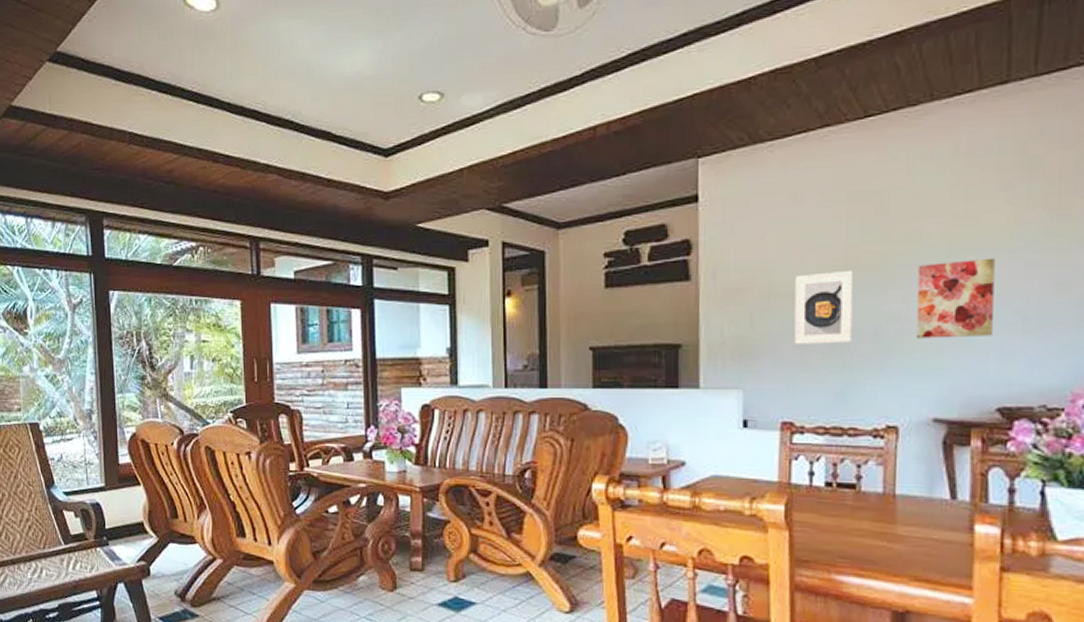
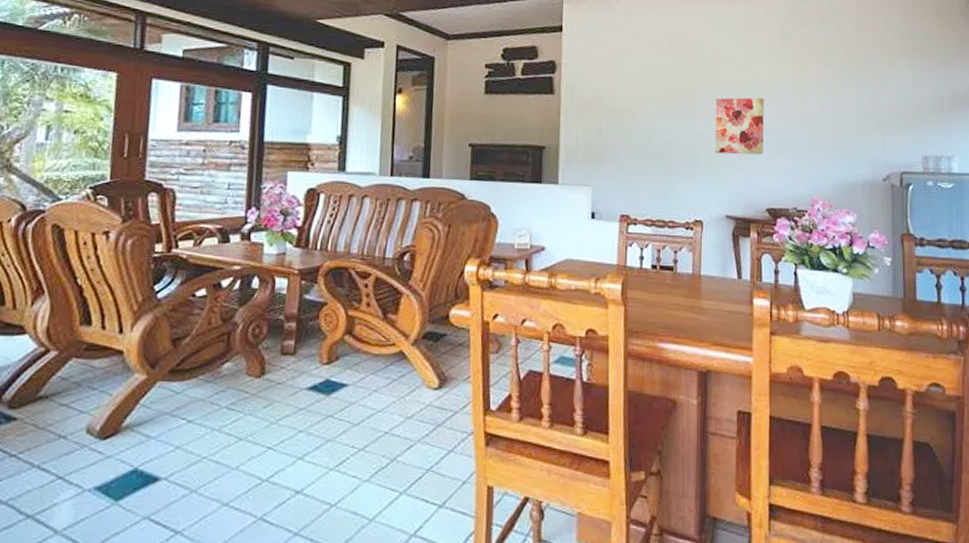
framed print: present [794,271,854,344] -> none [630,97,673,154]

